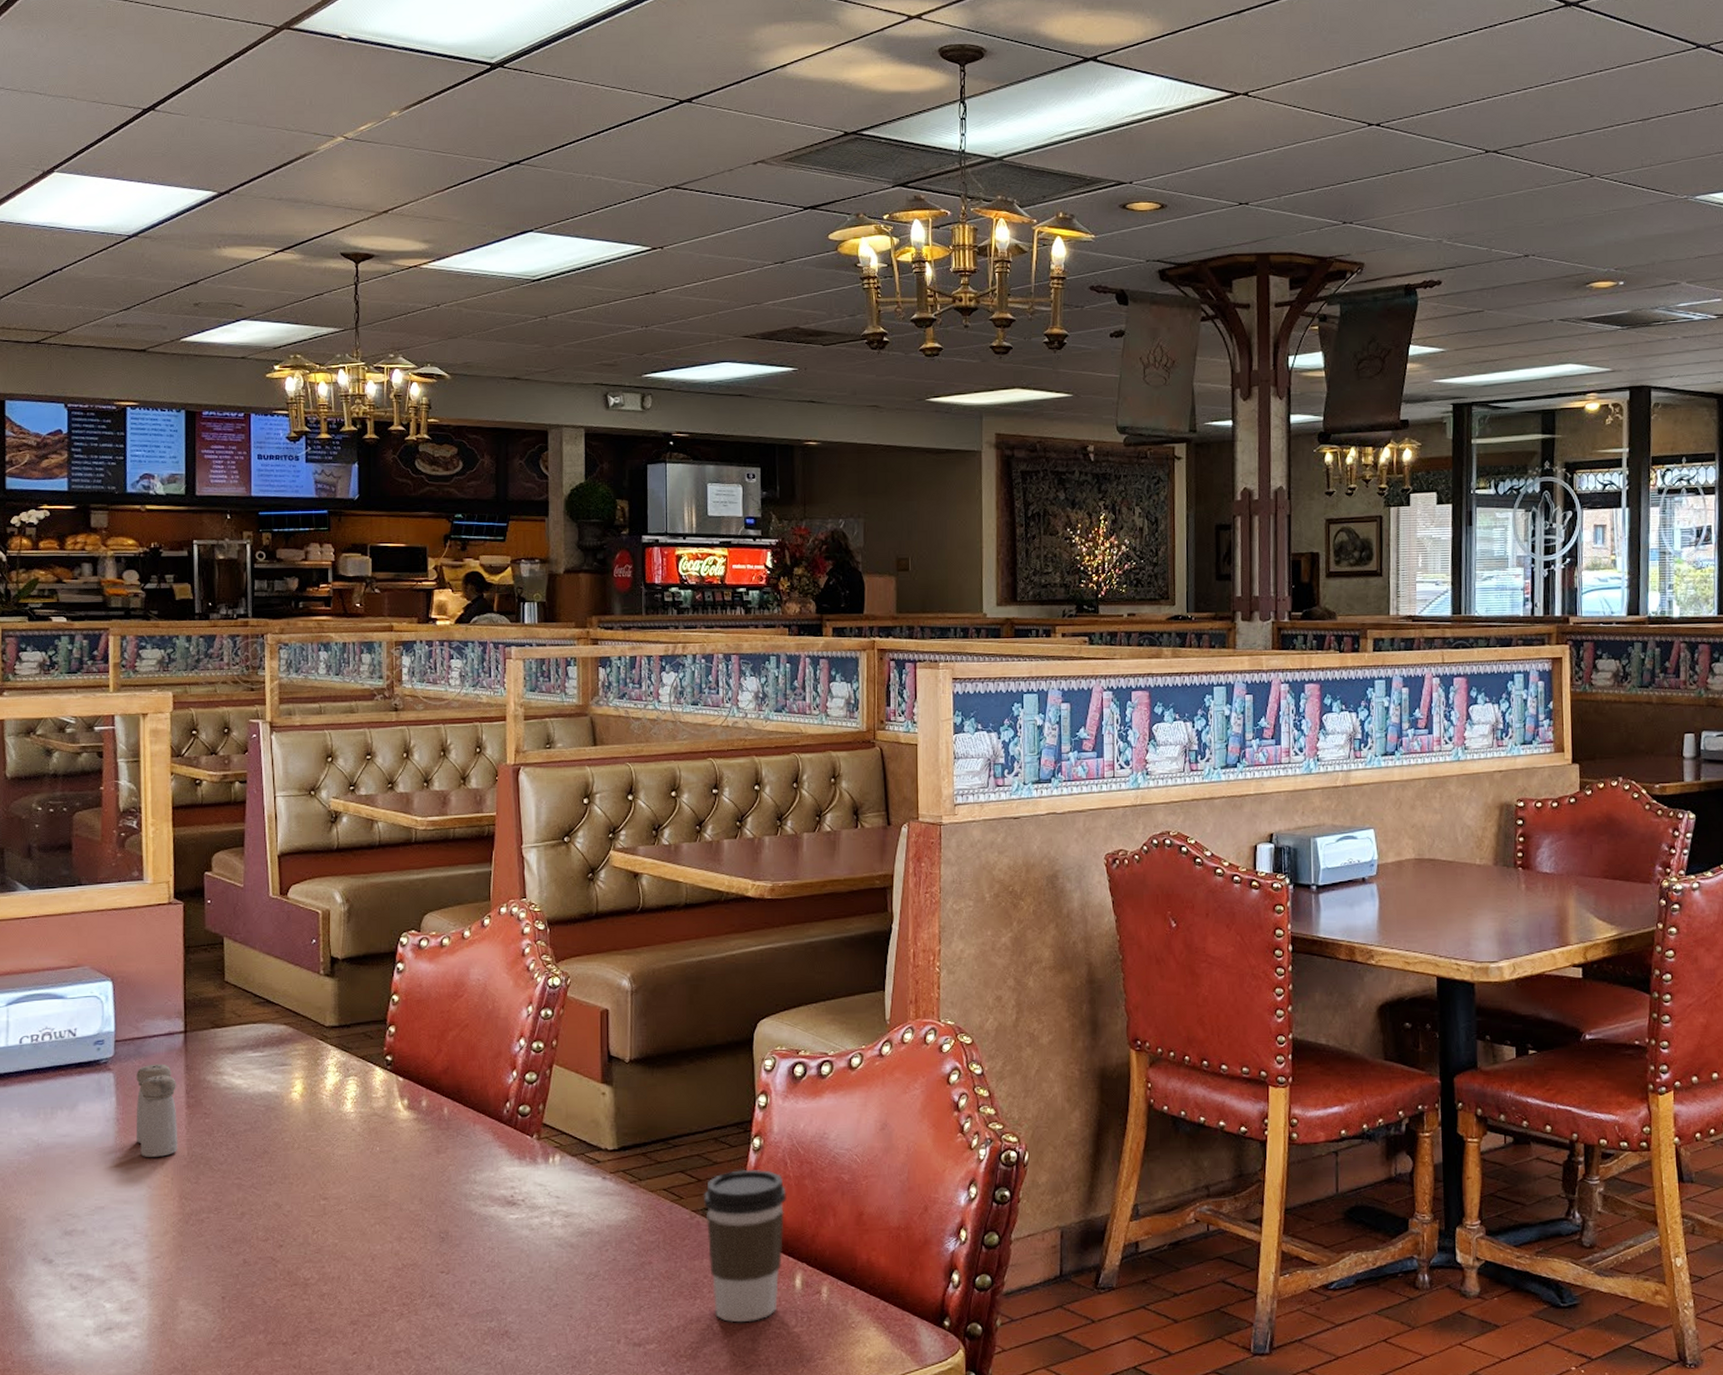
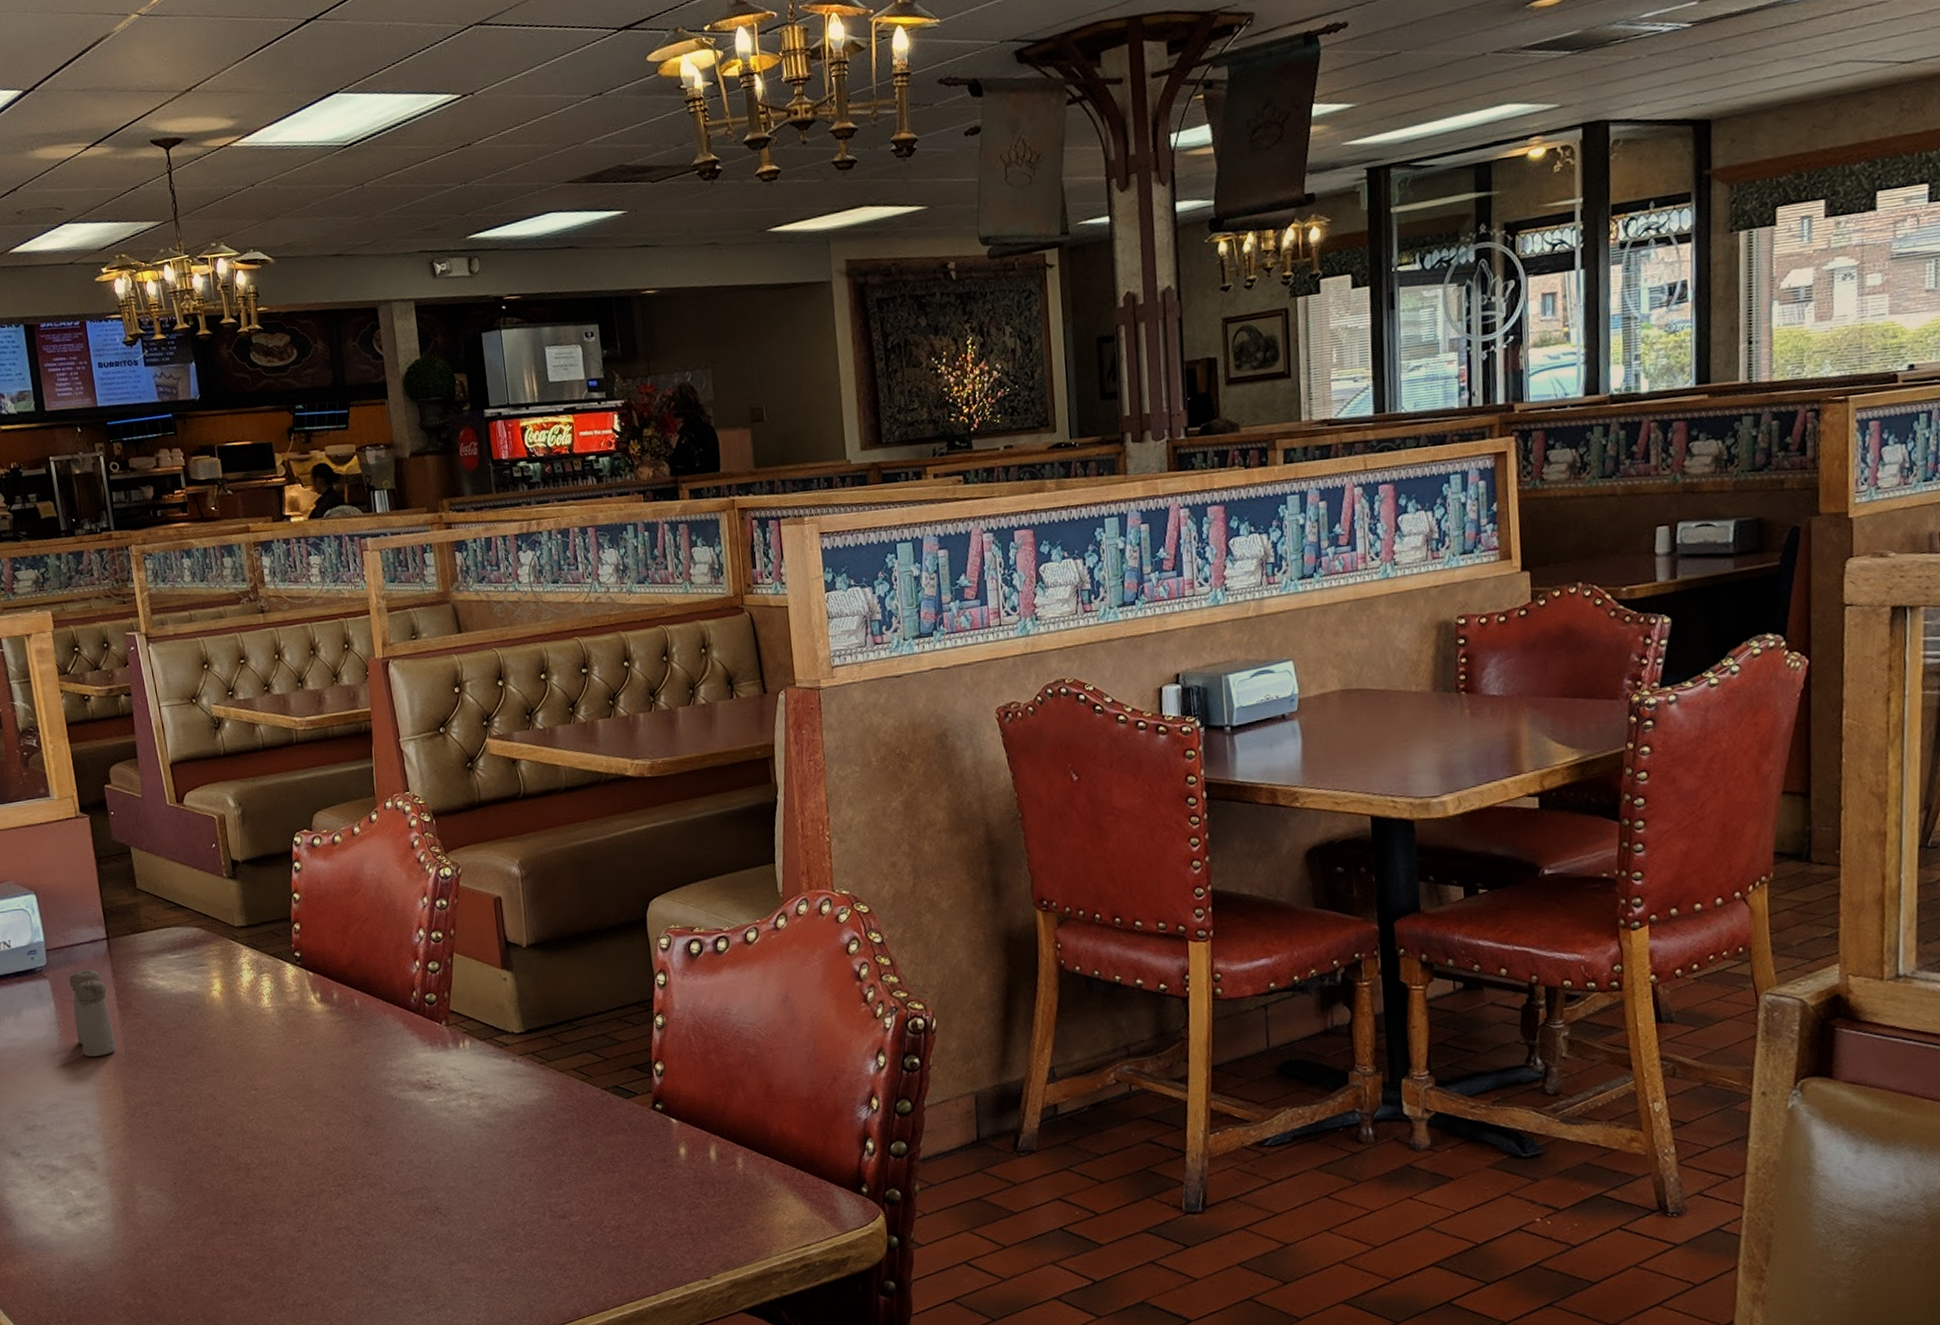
coffee cup: present [704,1169,787,1323] -> none [612,1046,696,1195]

